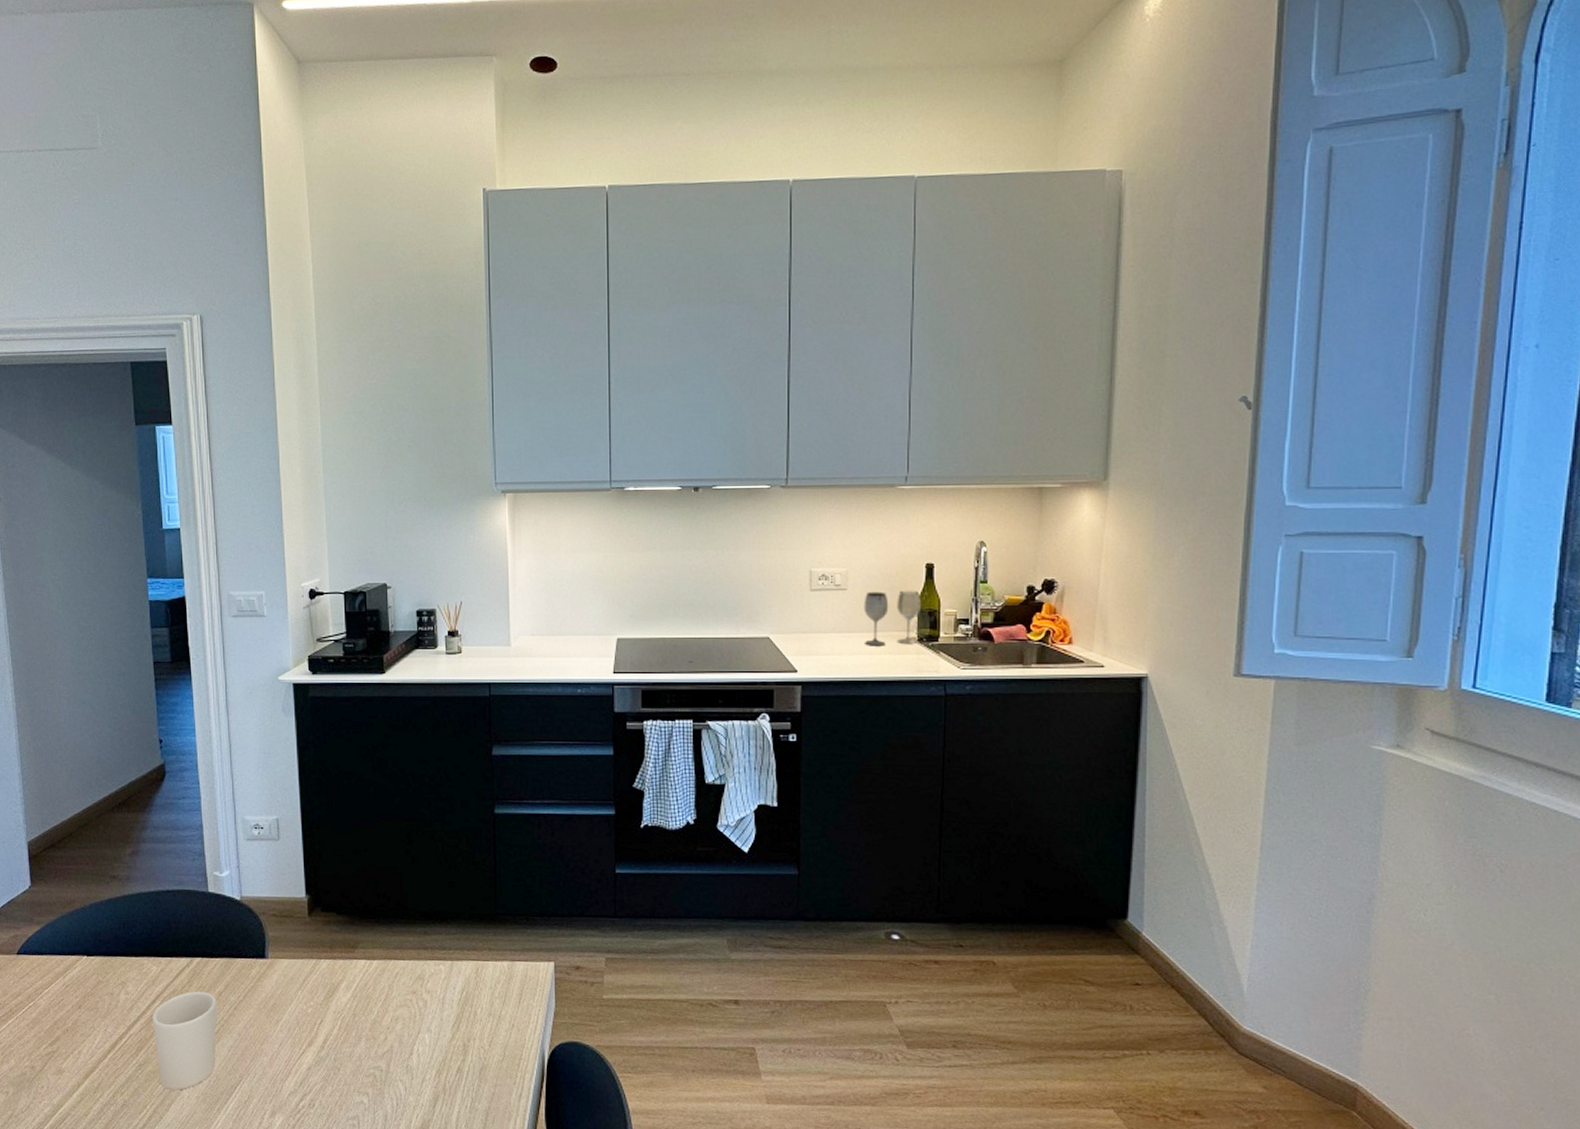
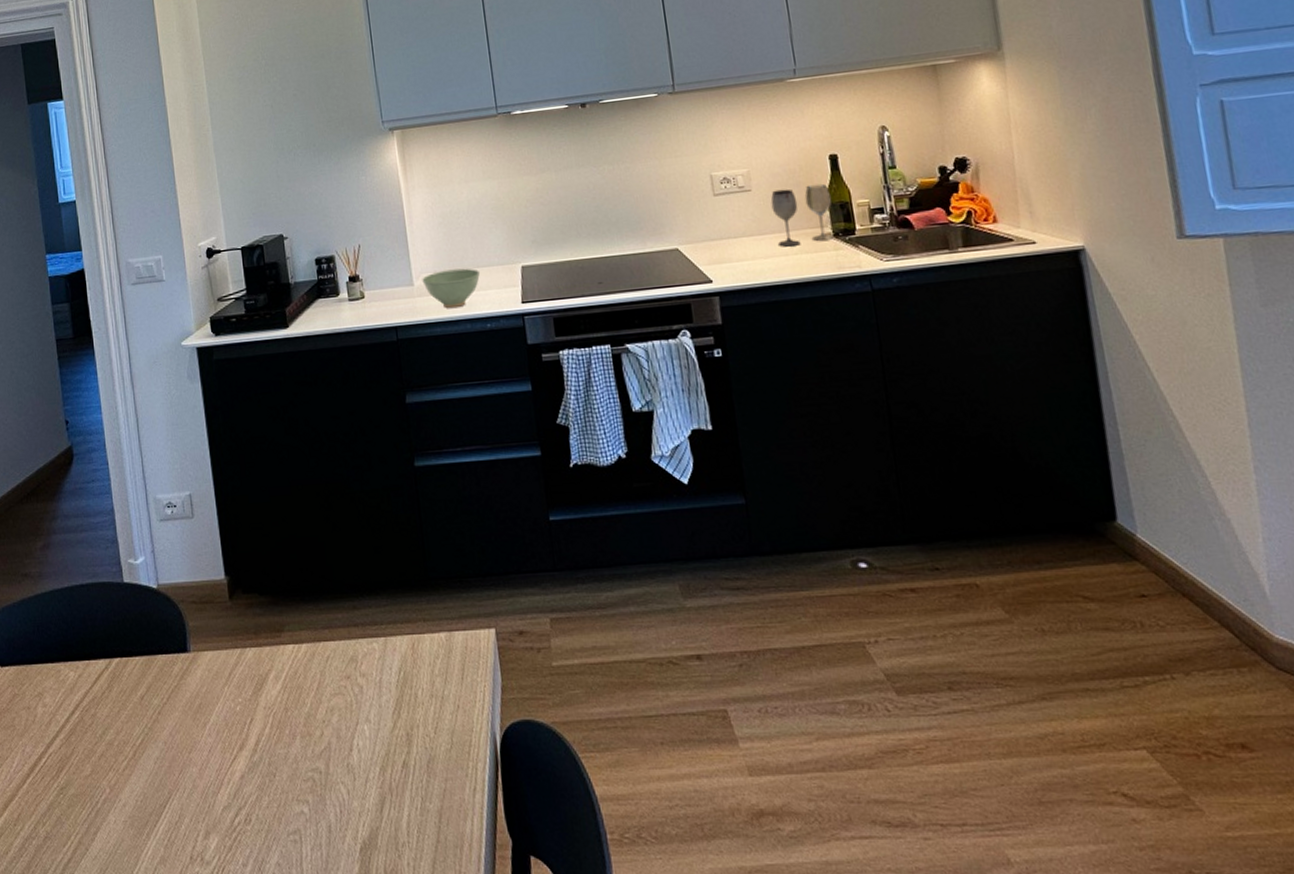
mug: present [153,991,218,1090] -> none [72,696,142,815]
bowl: none [519,634,577,672] -> present [422,268,481,309]

